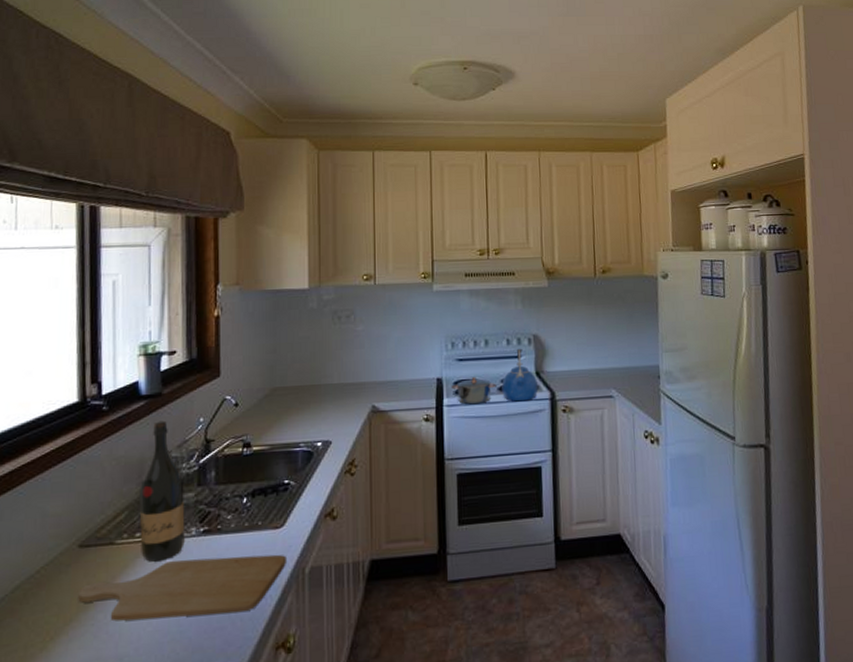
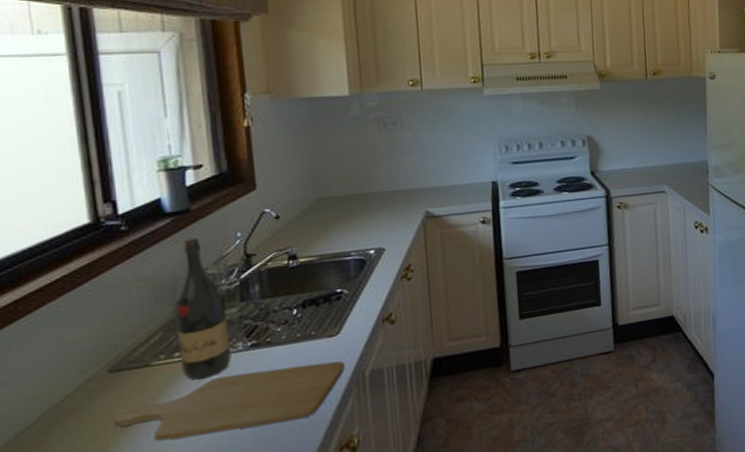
cooking pot: present [451,376,498,405] -> none [507,178,554,206]
kettle: present [502,348,539,402] -> none [557,149,594,201]

